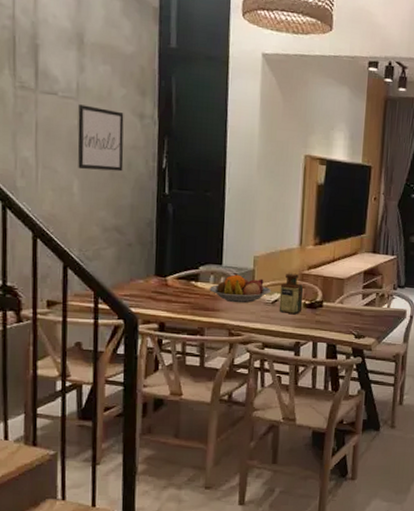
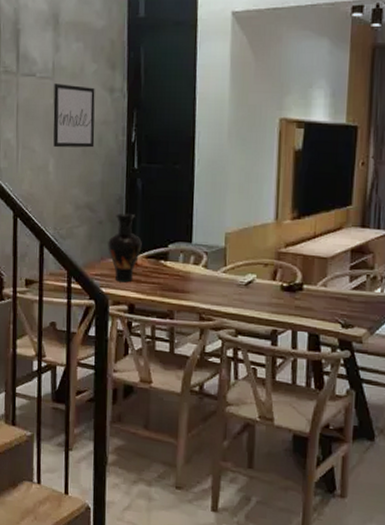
vase: none [137,236,173,302] -> present [108,213,142,283]
fruit bowl: present [209,274,271,304] -> none [178,253,244,285]
bottle: present [279,272,304,315] -> none [253,250,281,299]

